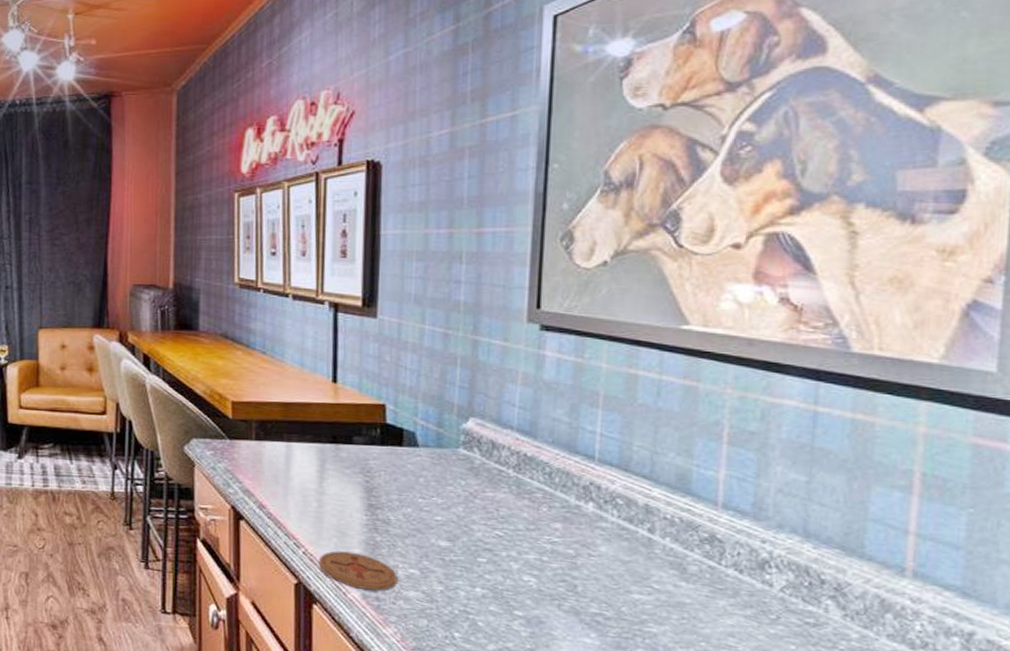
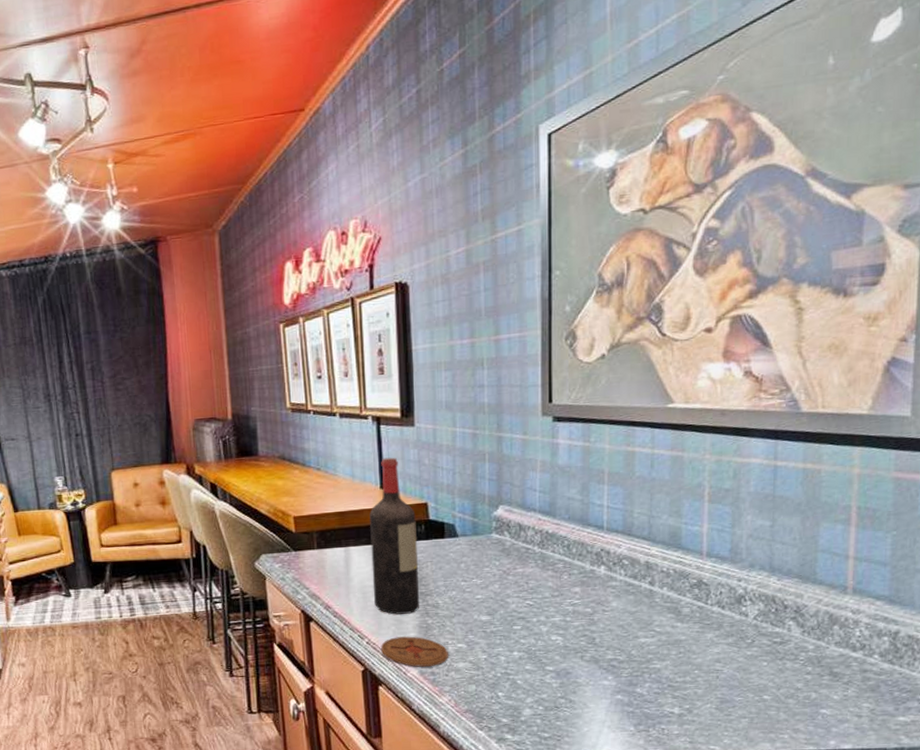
wine bottle: none [315,349,371,527] -> present [369,457,420,615]

